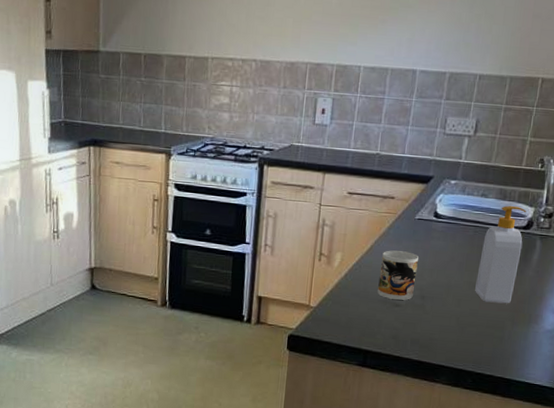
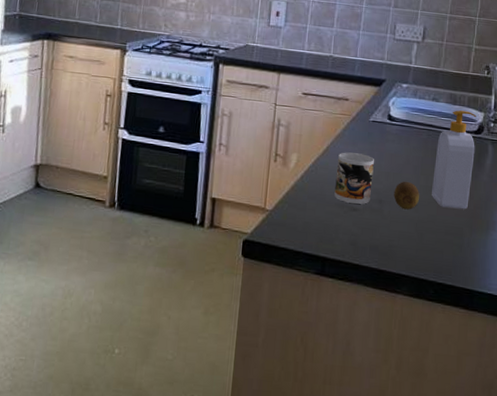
fruit: none [436,277,463,305] -> present [394,181,419,210]

